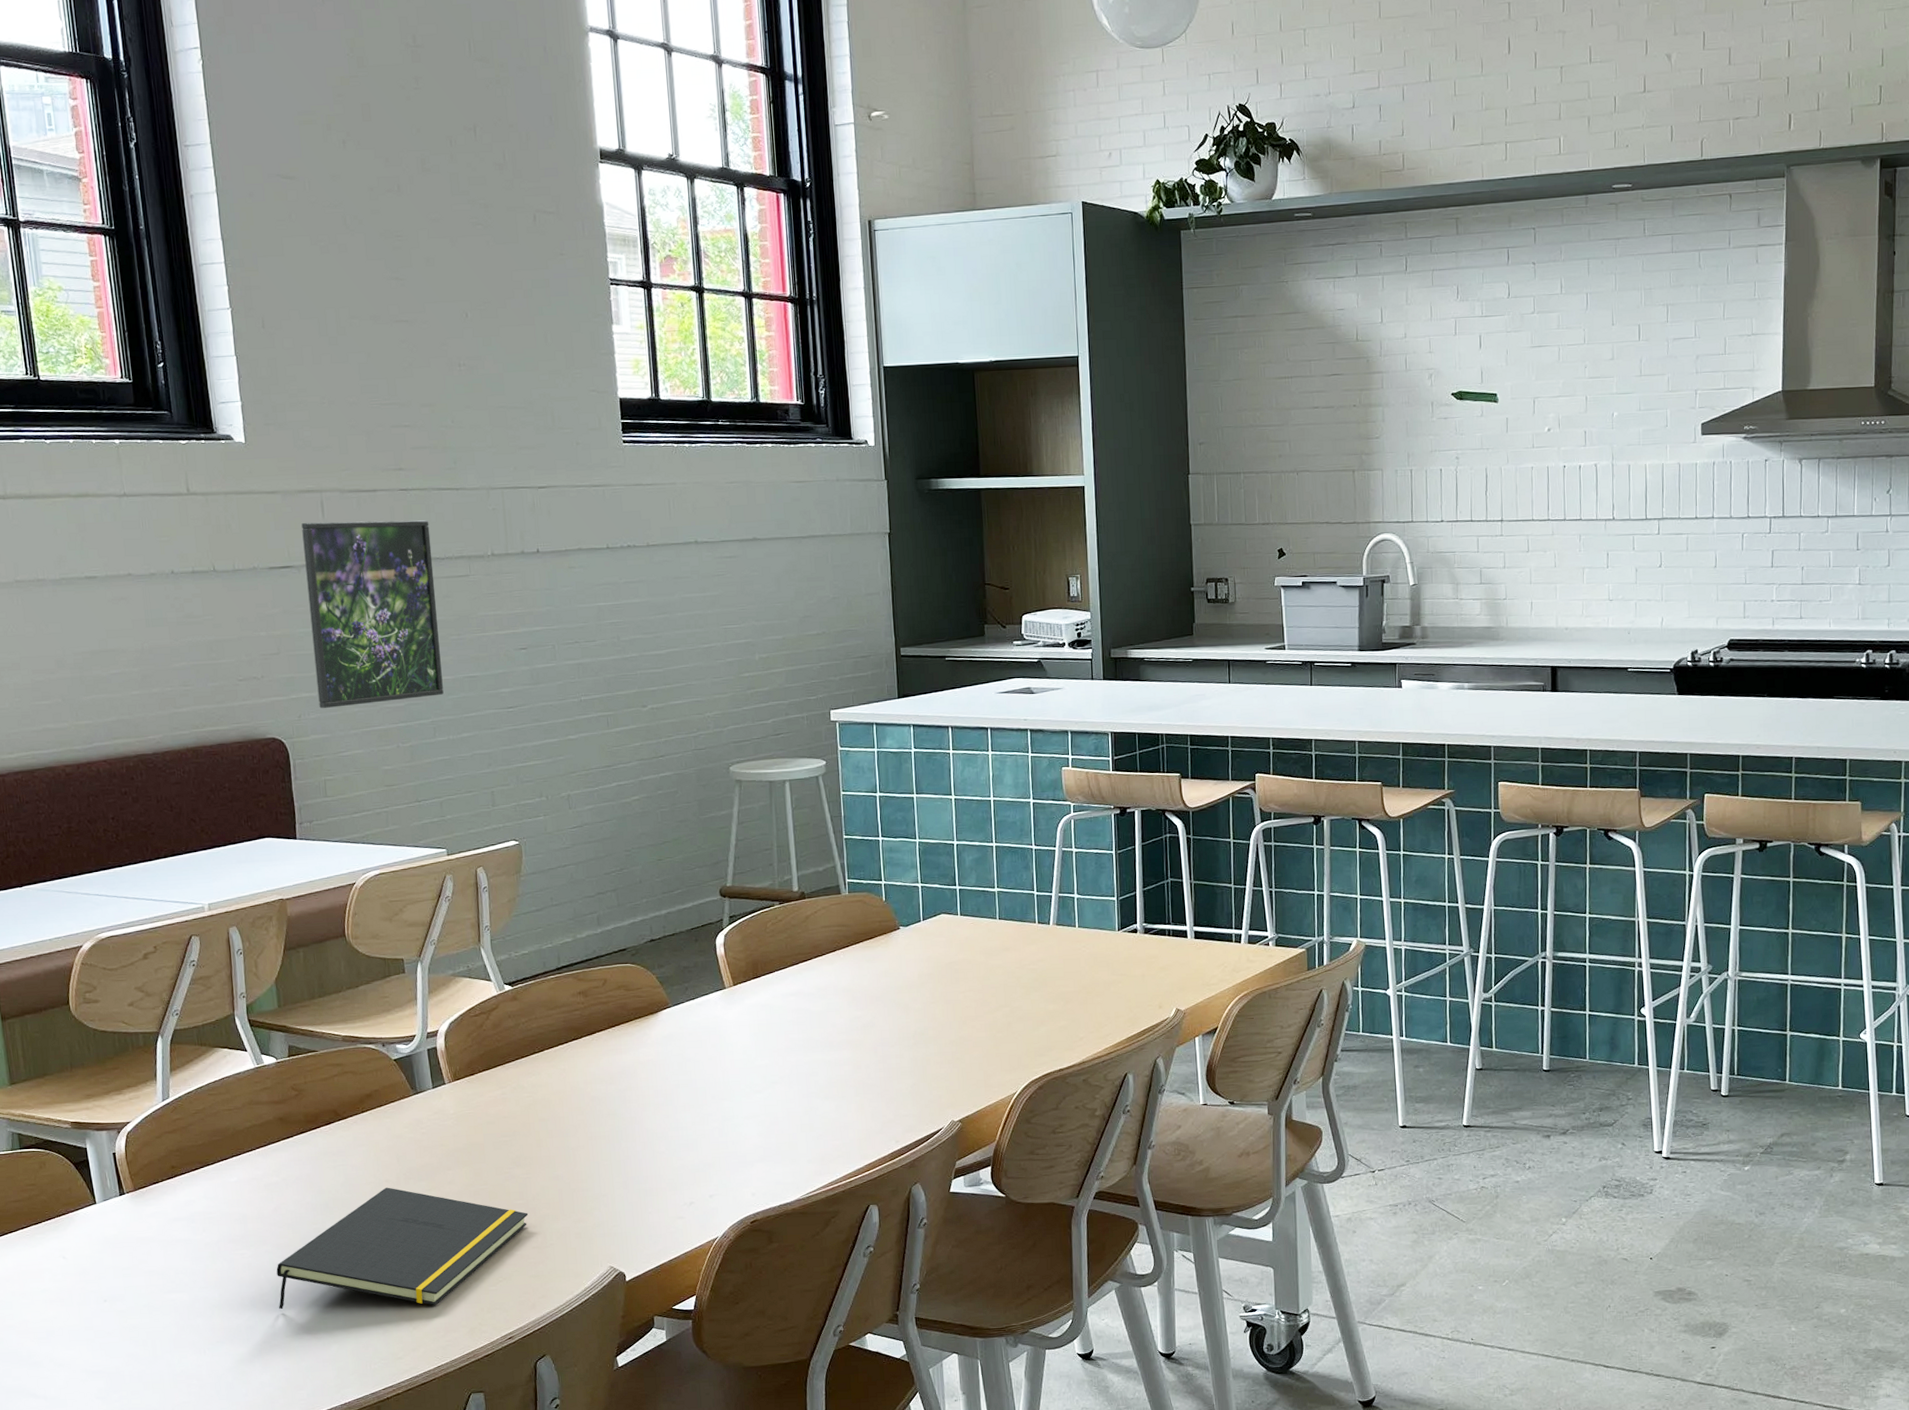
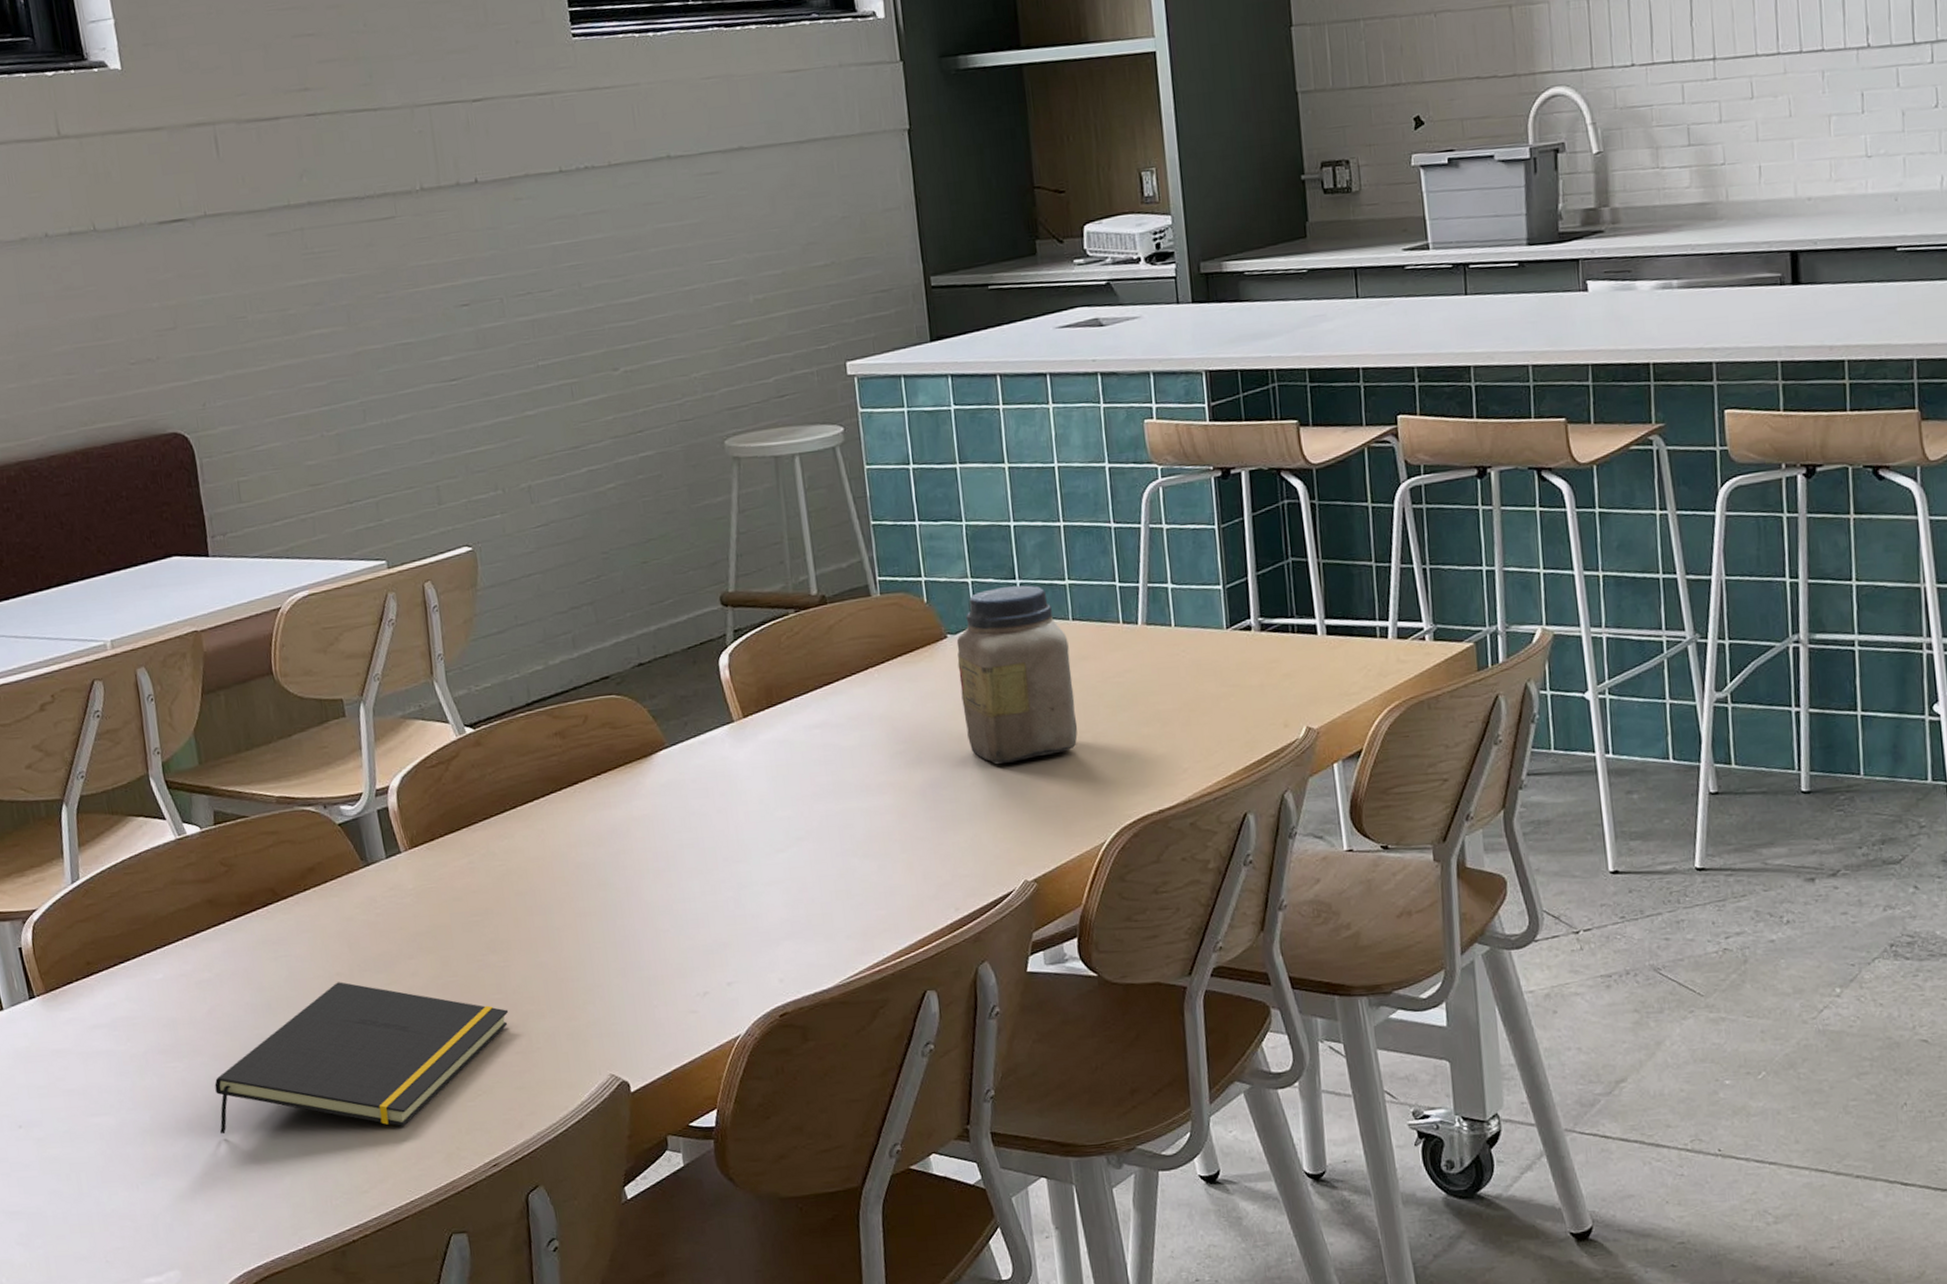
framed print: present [301,520,444,708] -> none [193,151,373,393]
jar: none [907,891,999,1029] -> present [956,585,1078,764]

